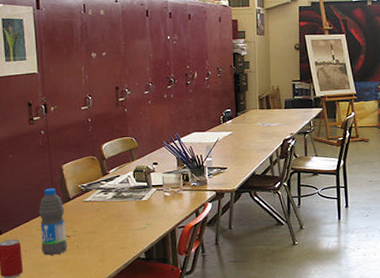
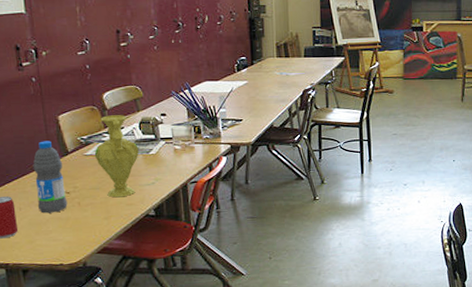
vase: none [93,164,133,241] -> present [94,115,139,198]

